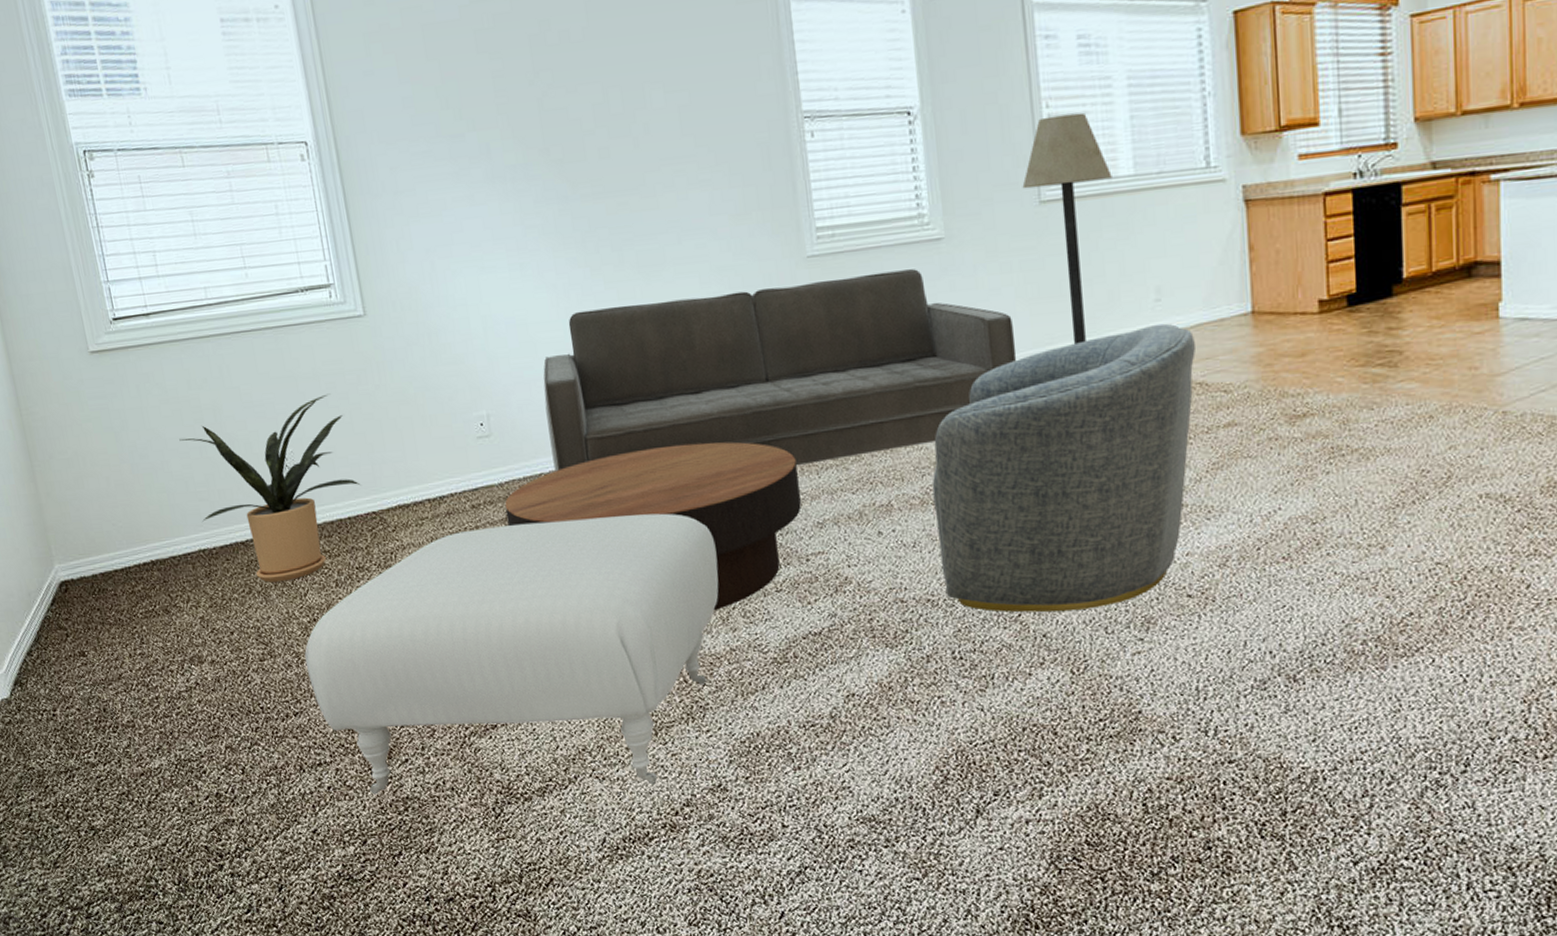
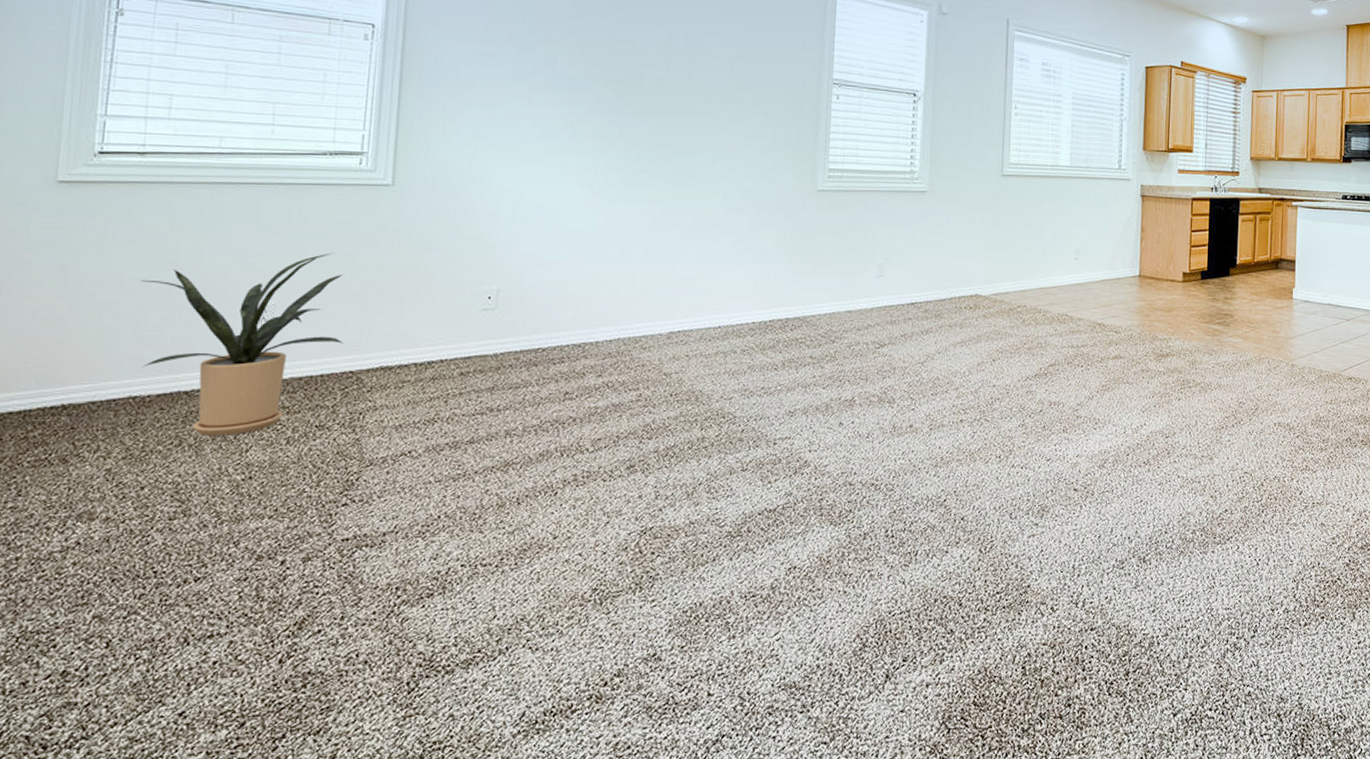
ottoman: present [304,513,719,795] -> none [224,393,694,670]
coffee table: present [505,442,801,610] -> none [494,333,780,485]
sofa: present [543,269,1017,472] -> none [553,208,971,361]
armchair: present [932,323,1195,613] -> none [887,276,1099,499]
floor lamp: present [1022,112,1112,344] -> none [990,115,1055,285]

